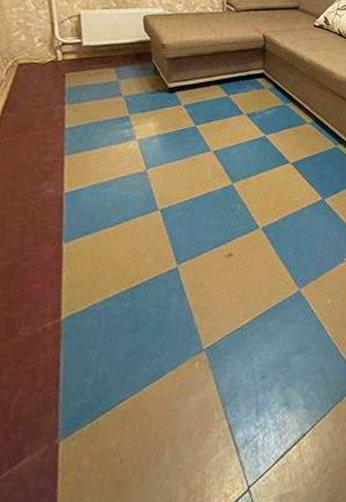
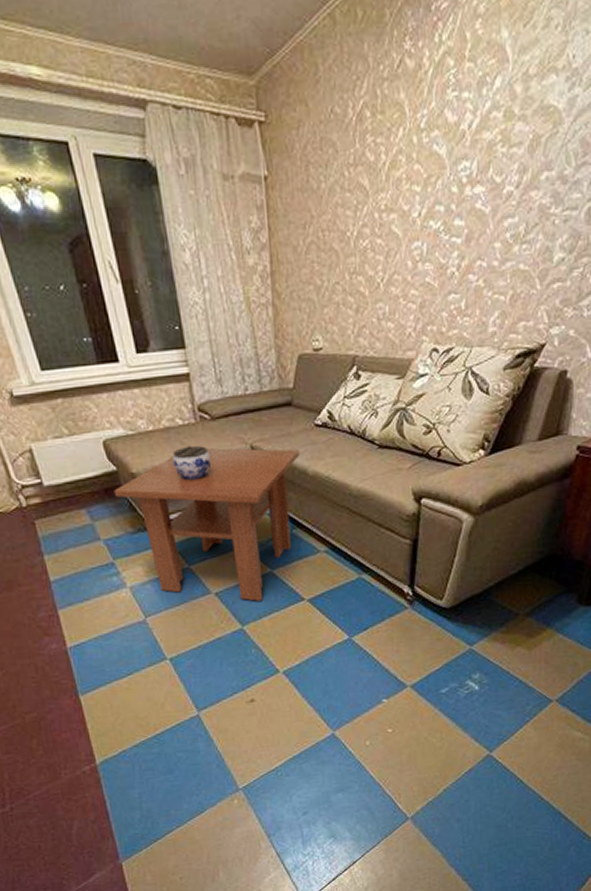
coffee table: none [143,33,300,161] -> present [113,448,300,601]
jar: none [198,28,231,56] -> present [172,445,212,481]

